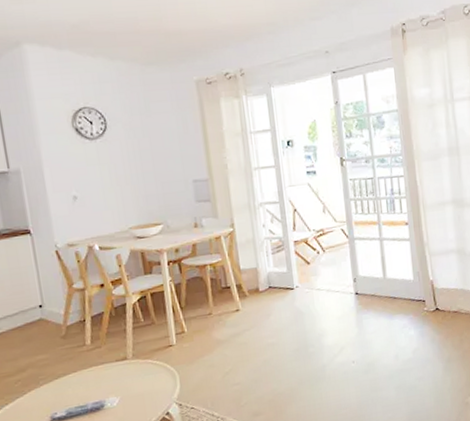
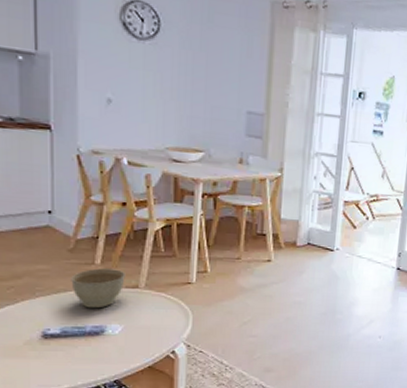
planter bowl: none [67,346,114,387] -> present [71,268,125,309]

